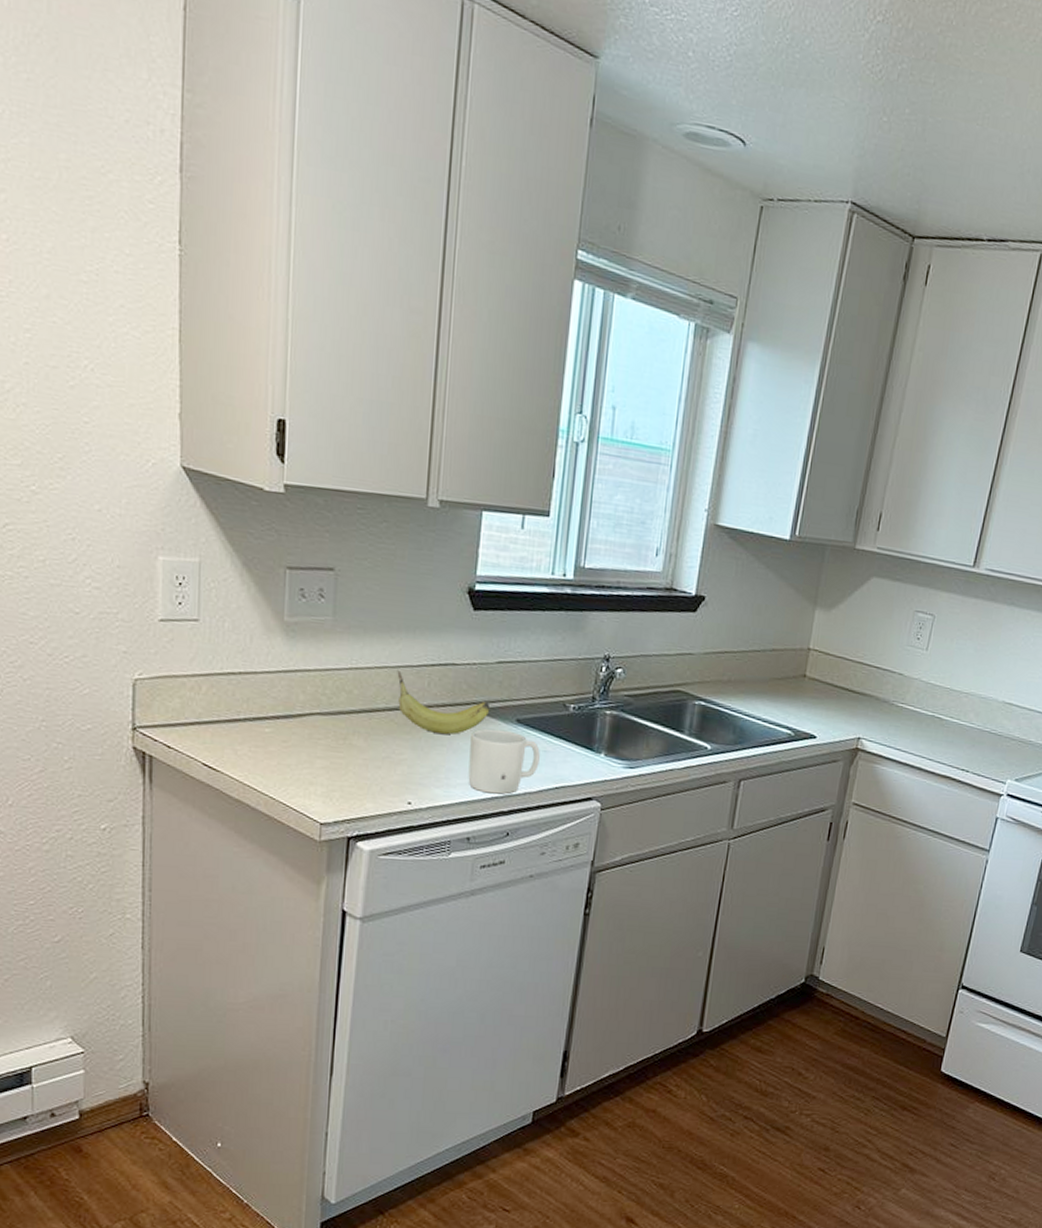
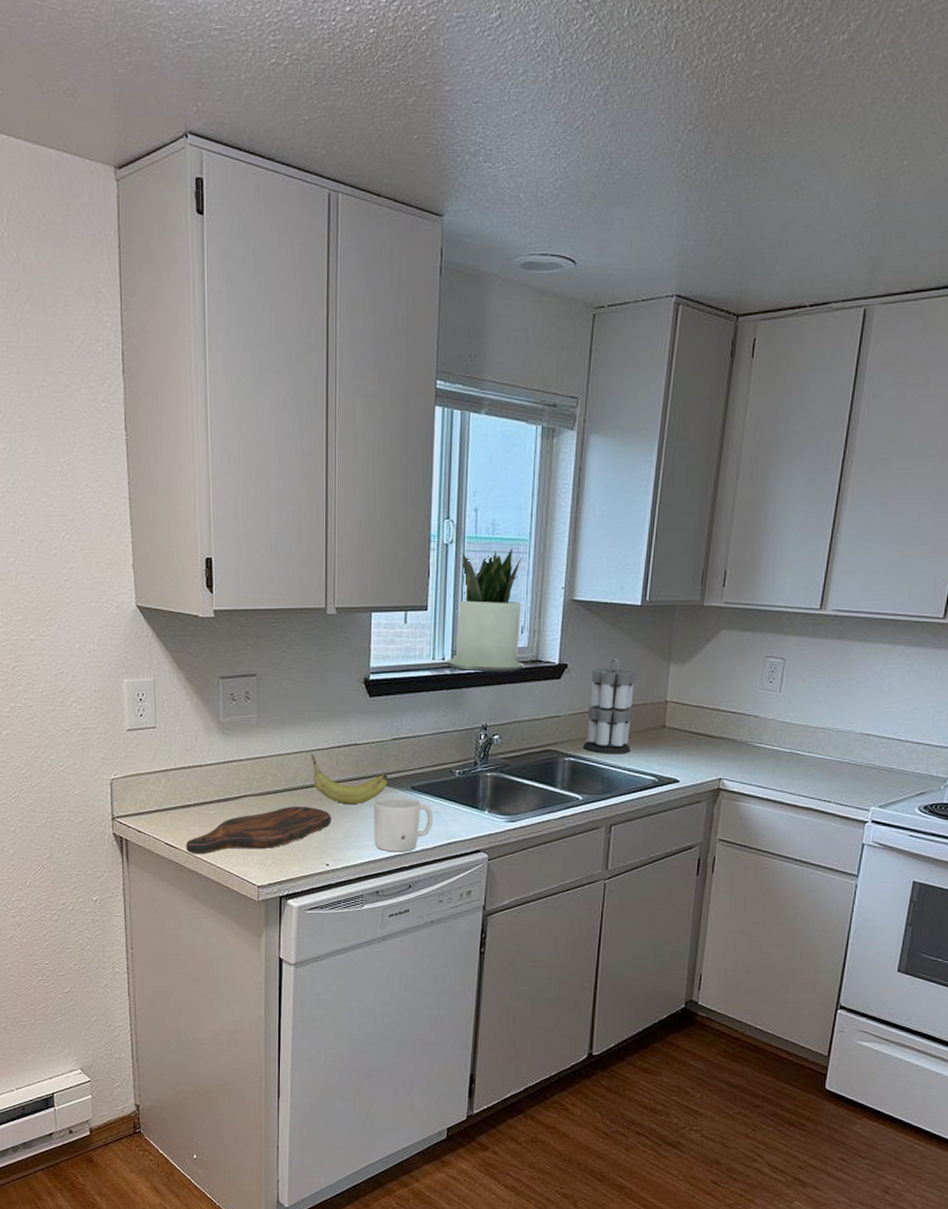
cutting board: none [230,731,418,781] -> present [186,806,331,855]
planter: none [568,454,662,599] -> present [447,549,524,672]
spice rack: none [716,595,779,703] -> present [583,659,636,754]

